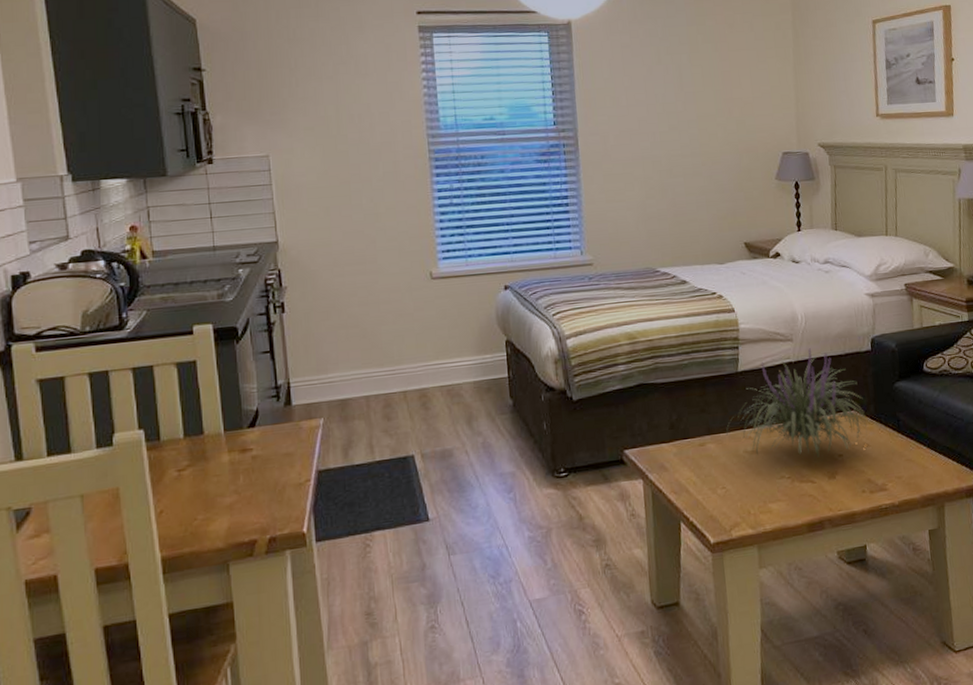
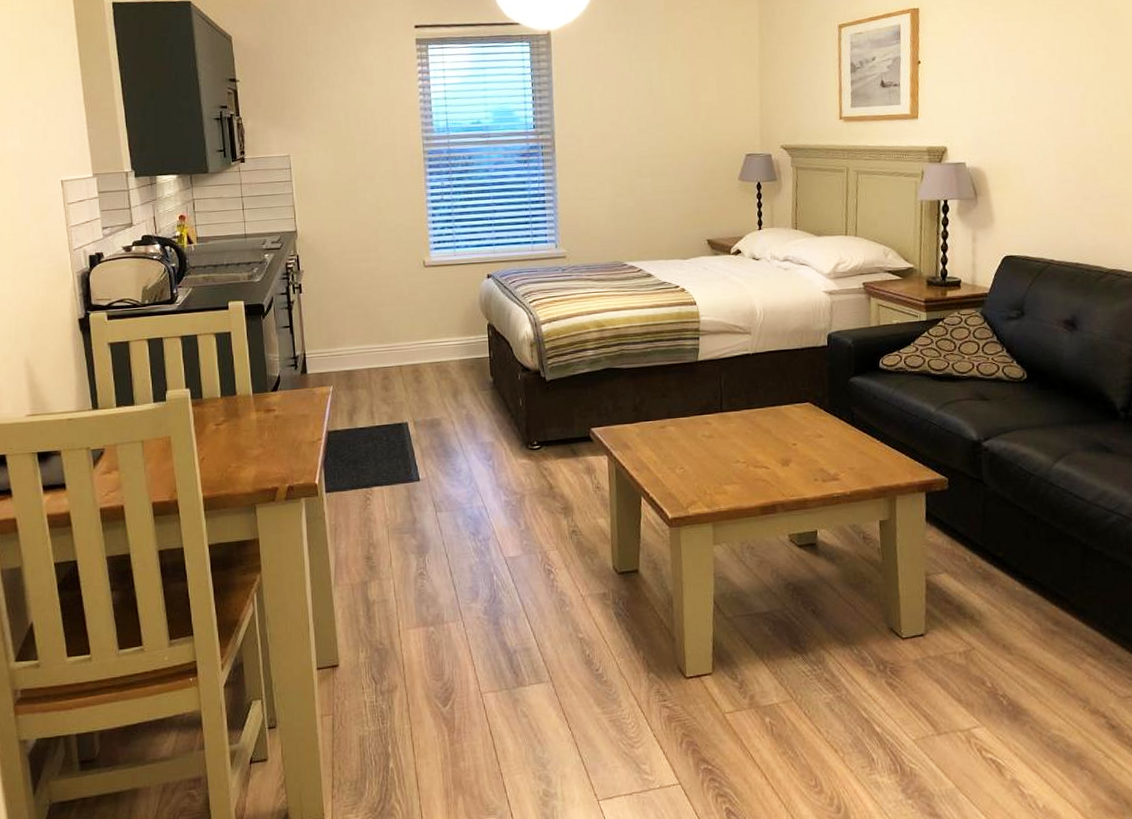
plant: present [726,348,867,457] -> none [685,341,821,445]

